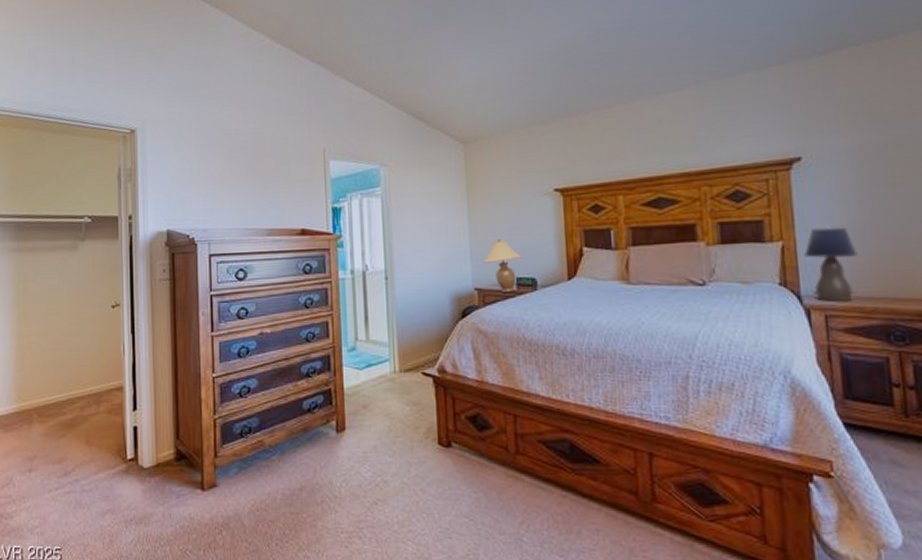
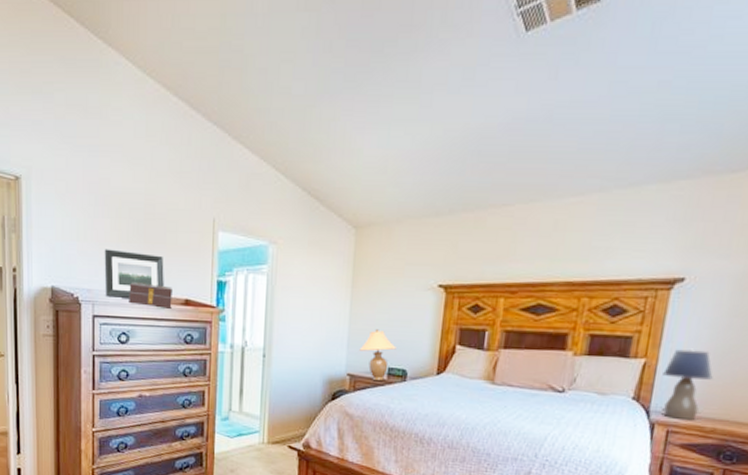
picture frame: none [218,188,279,235] -> present [104,249,164,298]
jewelry box: none [244,217,288,241] -> present [129,282,172,309]

